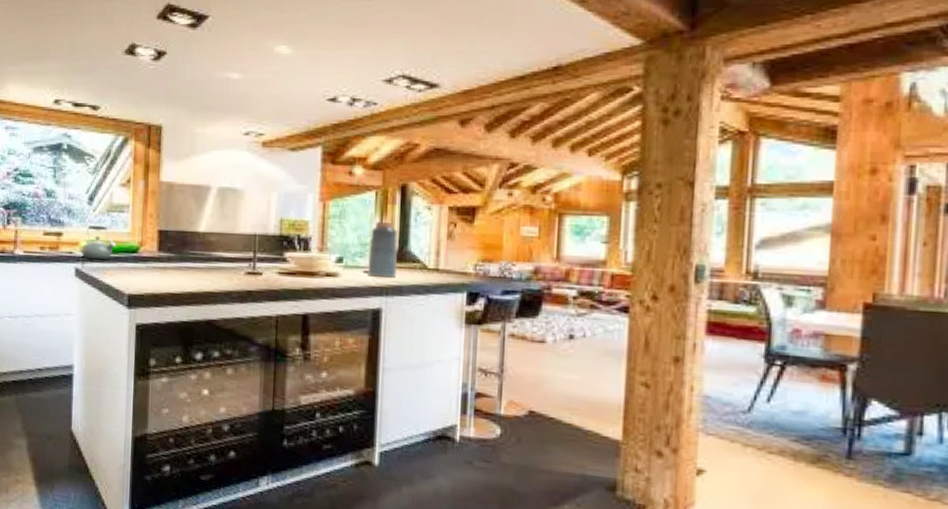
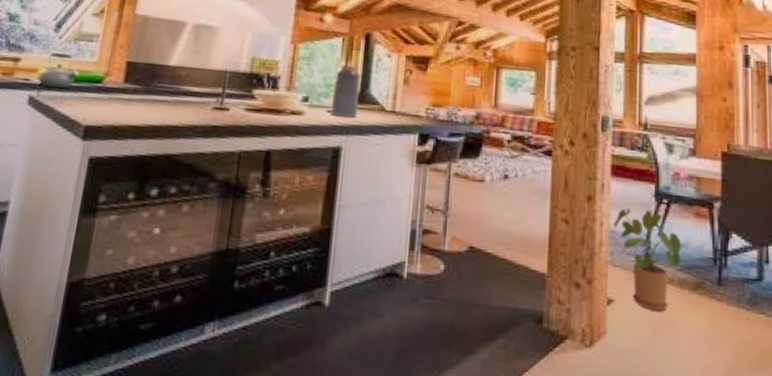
house plant: none [707,371,801,485] -> present [613,208,683,312]

